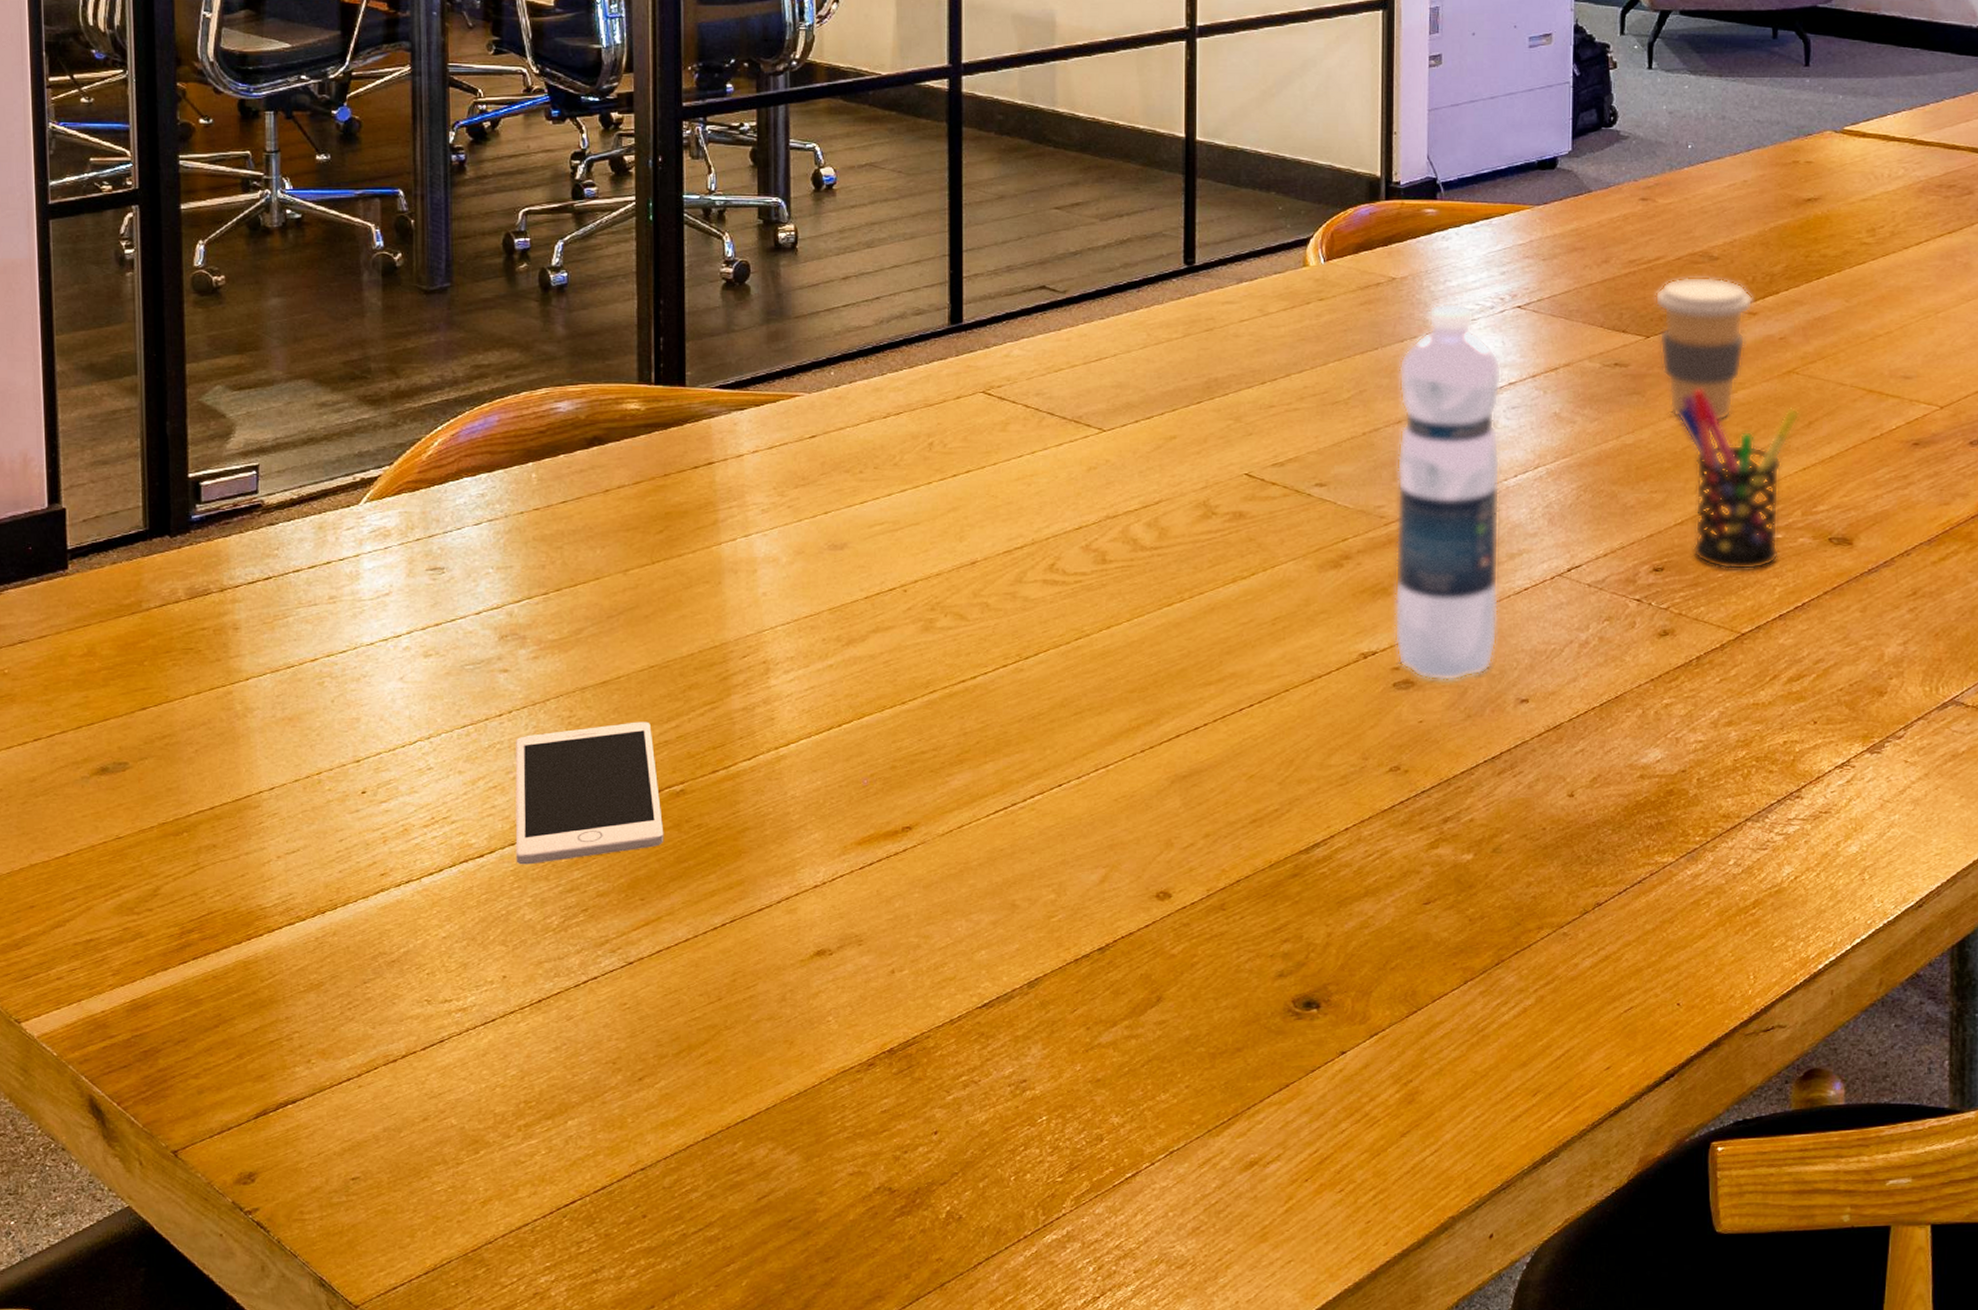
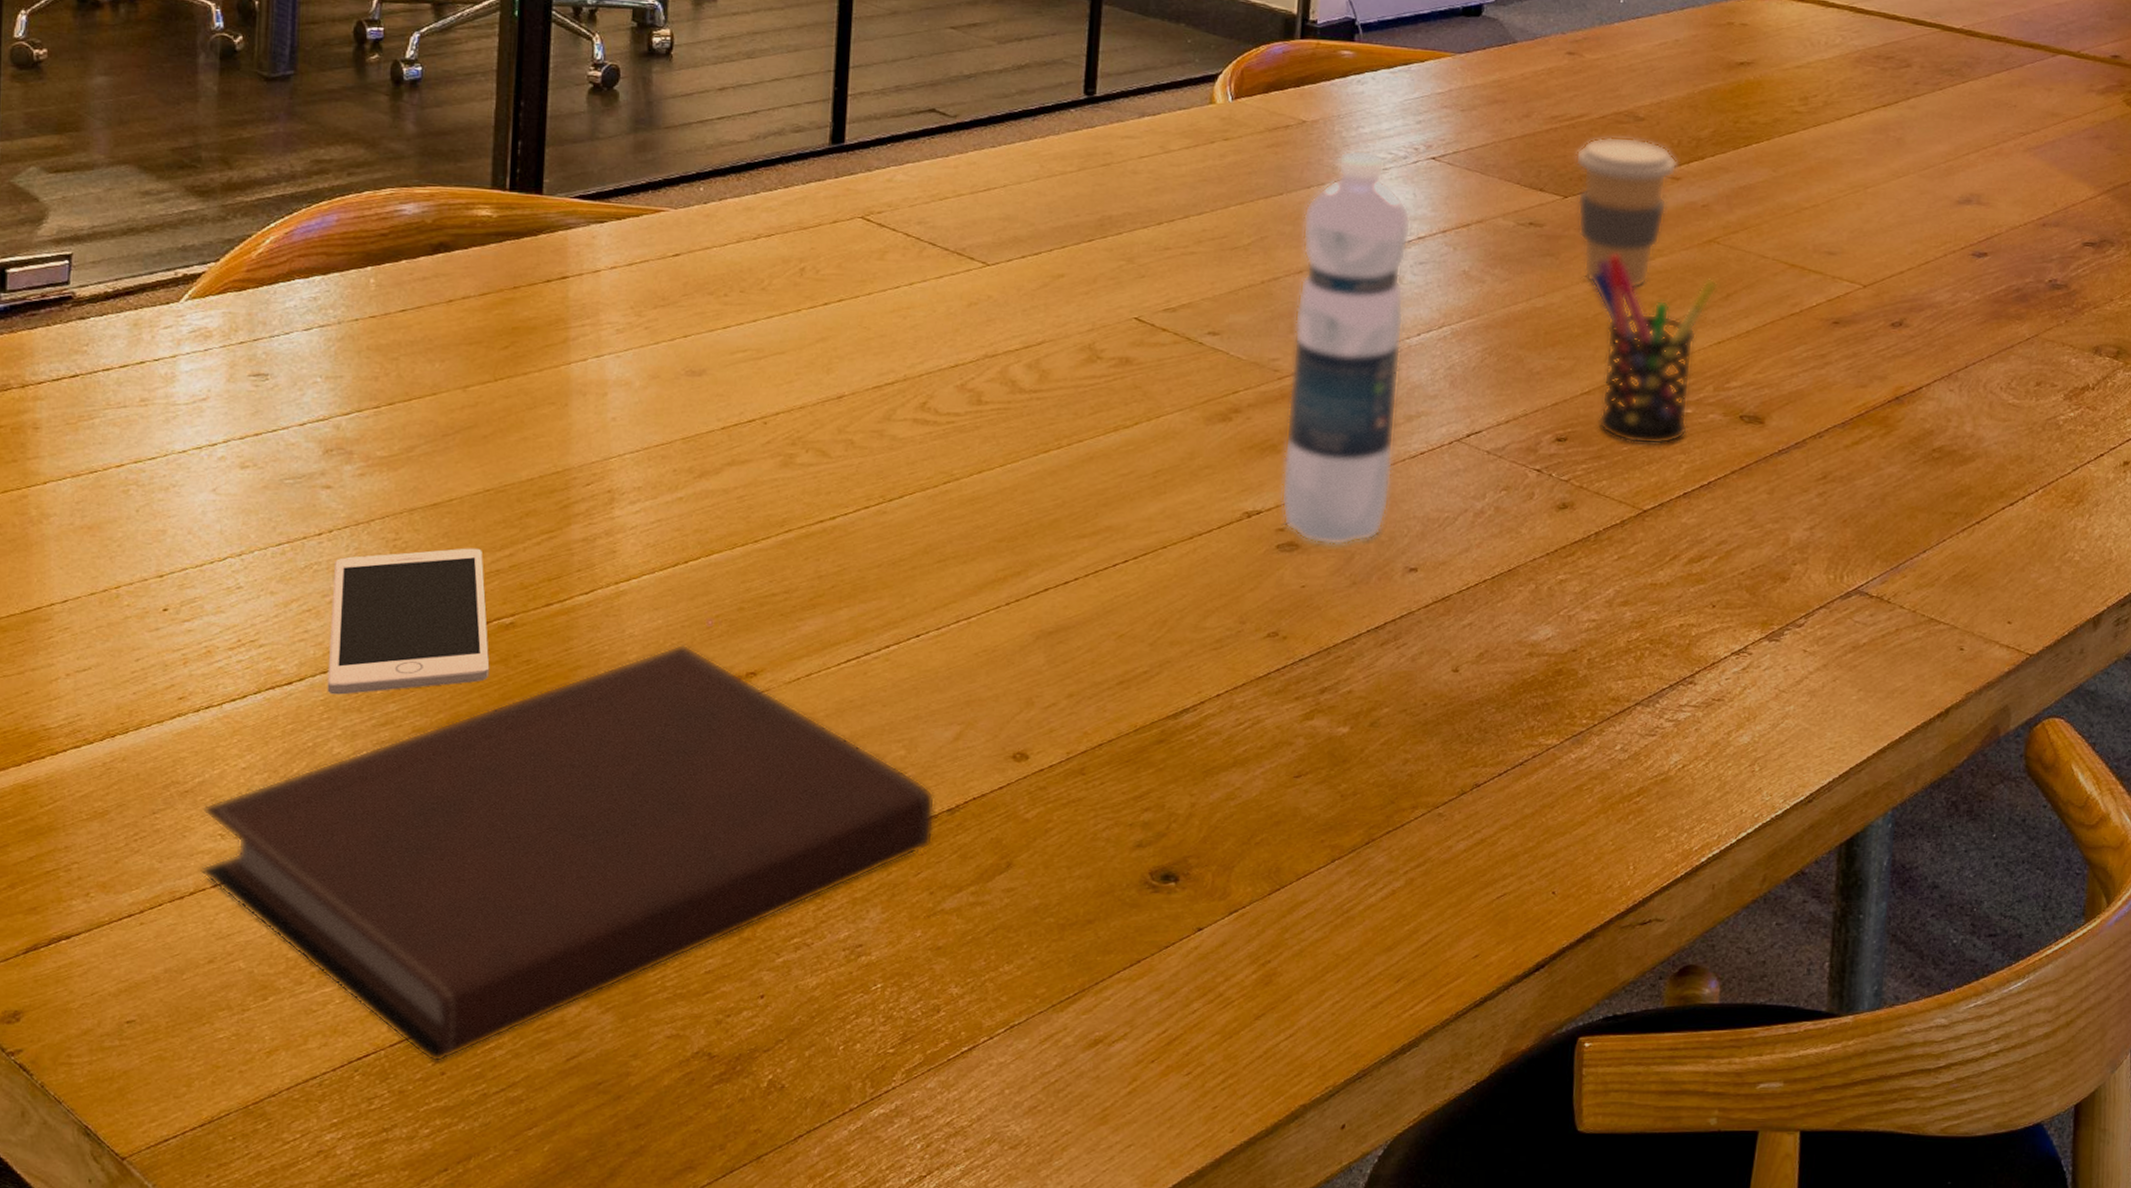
notebook: none [409,803,1086,1206] -> present [200,644,936,1062]

